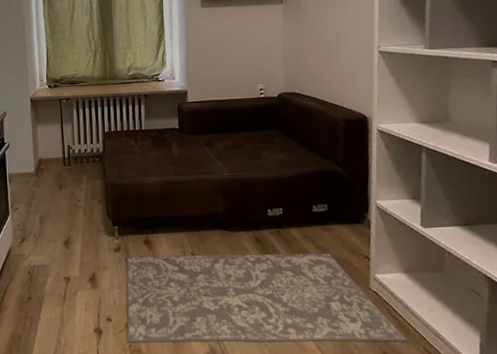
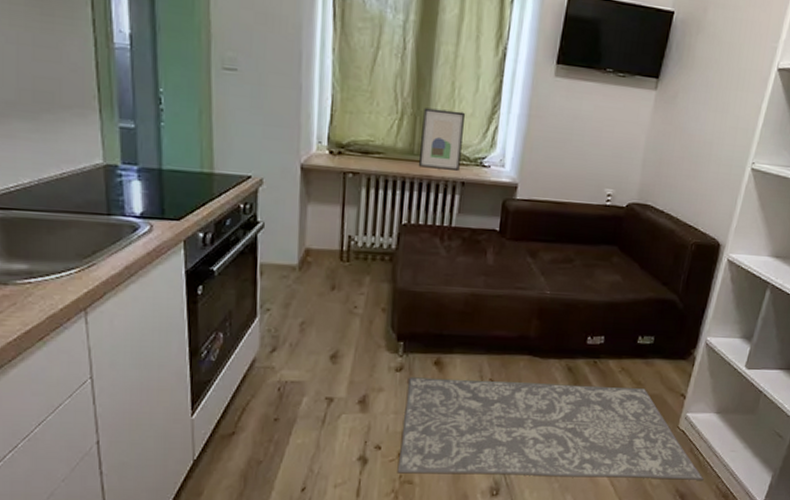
picture frame: none [110,43,142,89] -> present [419,107,466,171]

